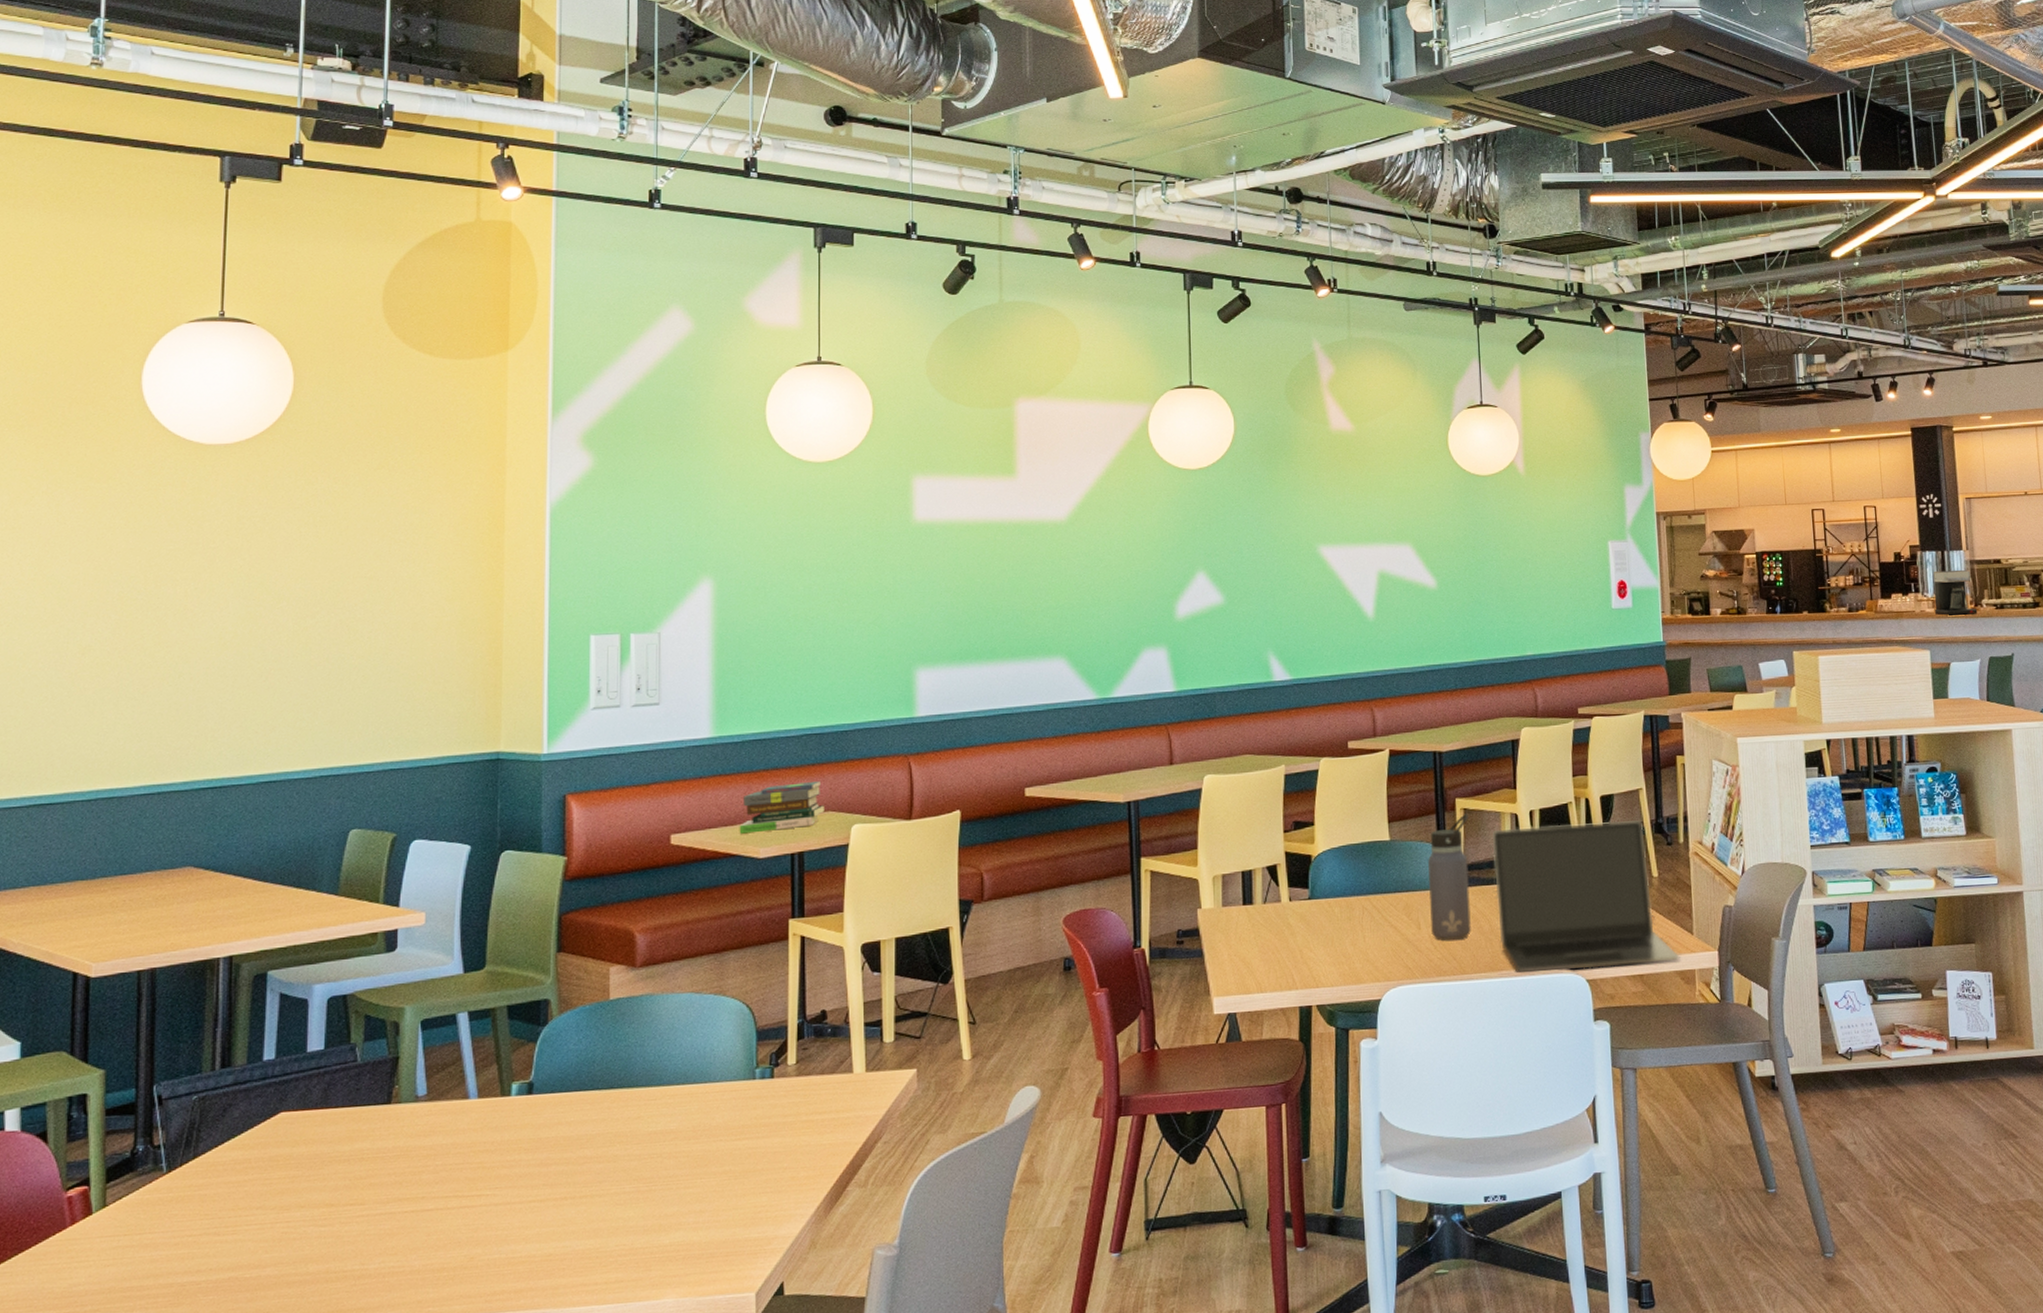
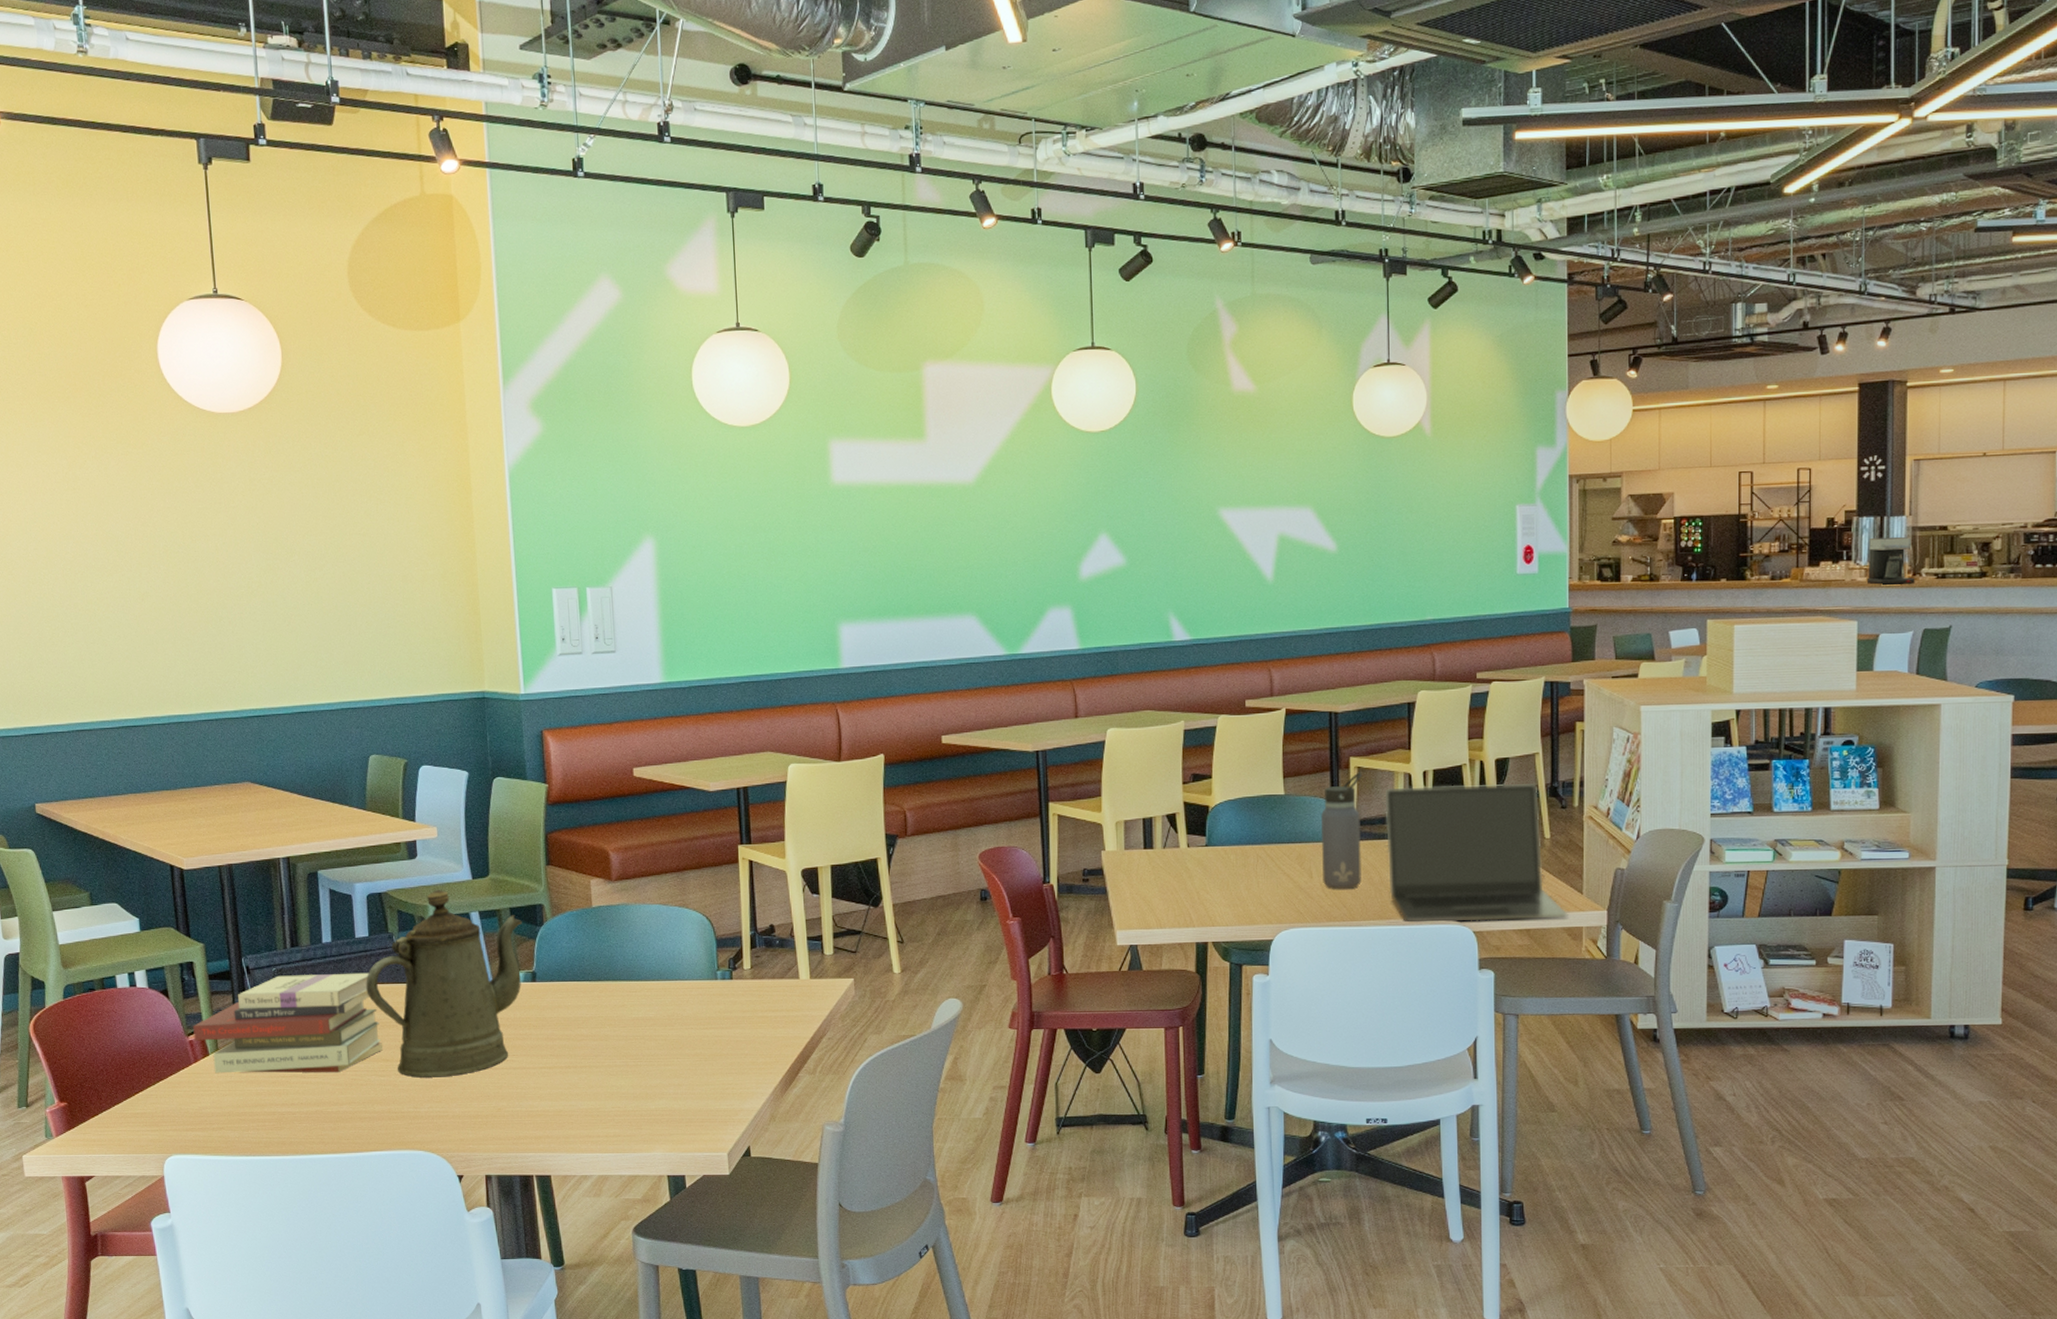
books: none [74,1095,329,1238] -> present [193,972,384,1074]
coffee pot: none [314,987,521,1225] -> present [366,889,522,1078]
books: present [739,780,825,834] -> none [691,724,764,769]

